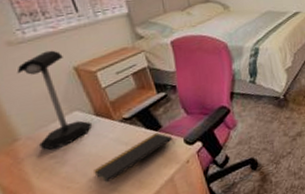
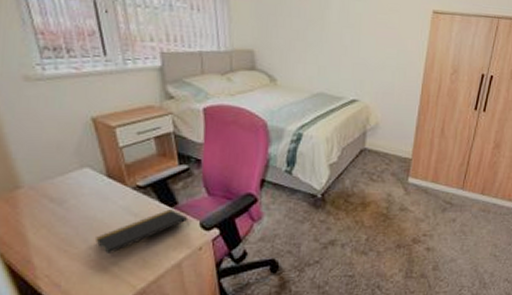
desk lamp: present [17,50,91,150] -> none [29,94,101,205]

